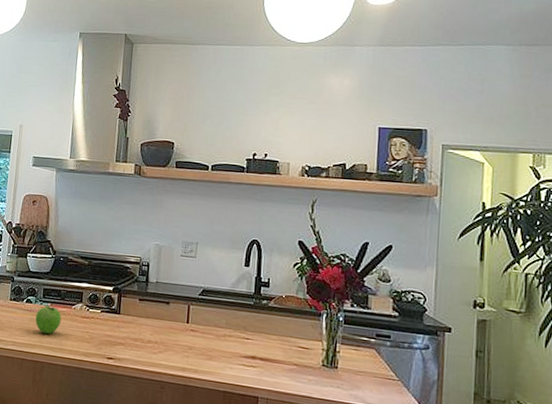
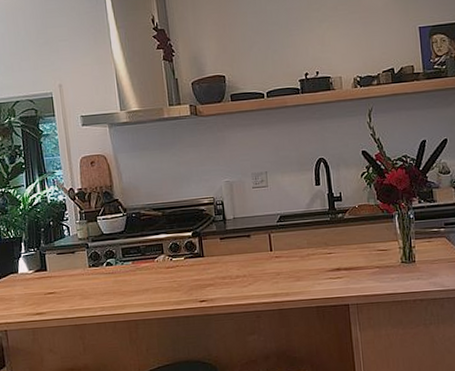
fruit: present [35,304,61,334] -> none [119,262,146,293]

